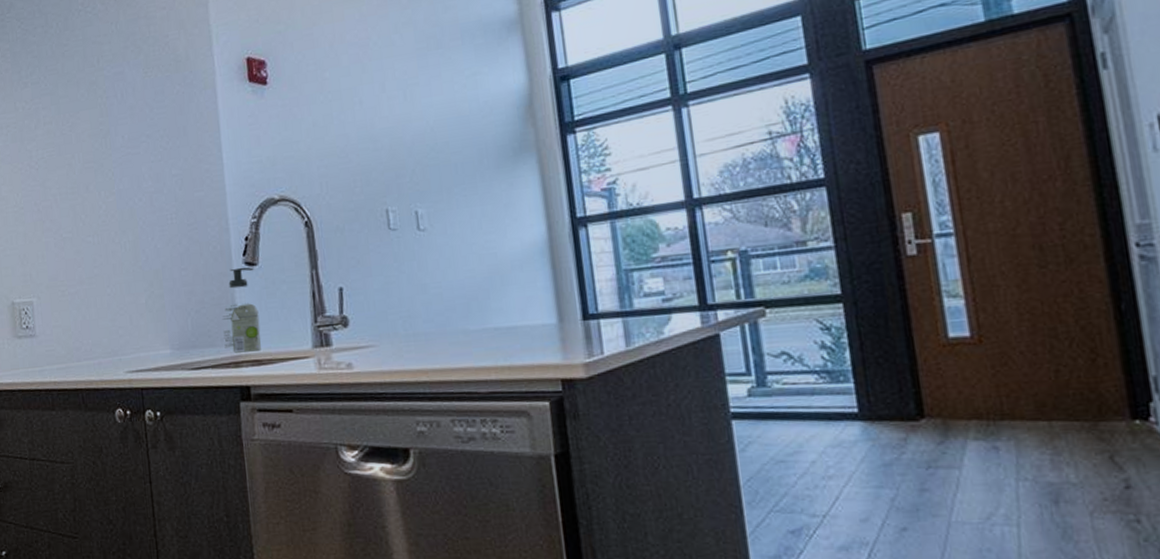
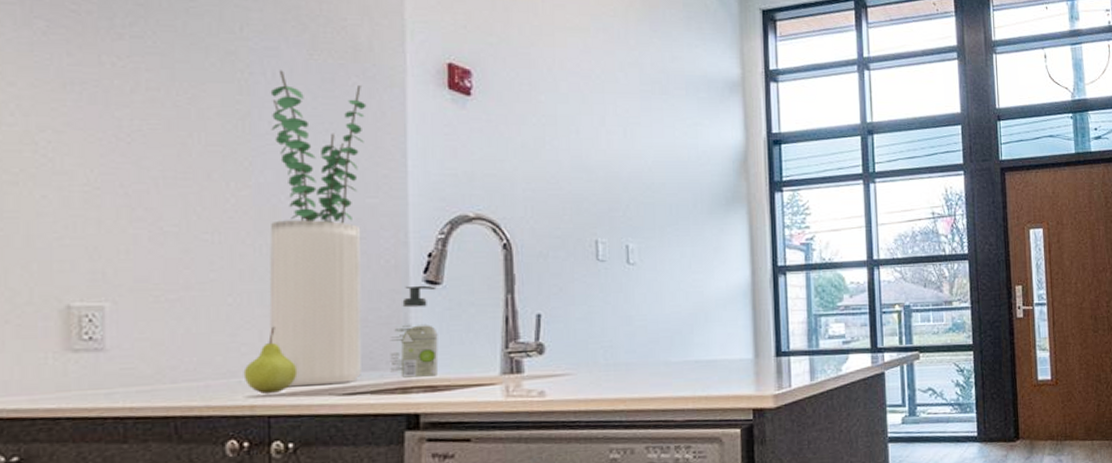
vase: none [121,90,203,363] -> present [269,70,367,387]
fruit: none [122,311,159,370] -> present [243,326,298,395]

